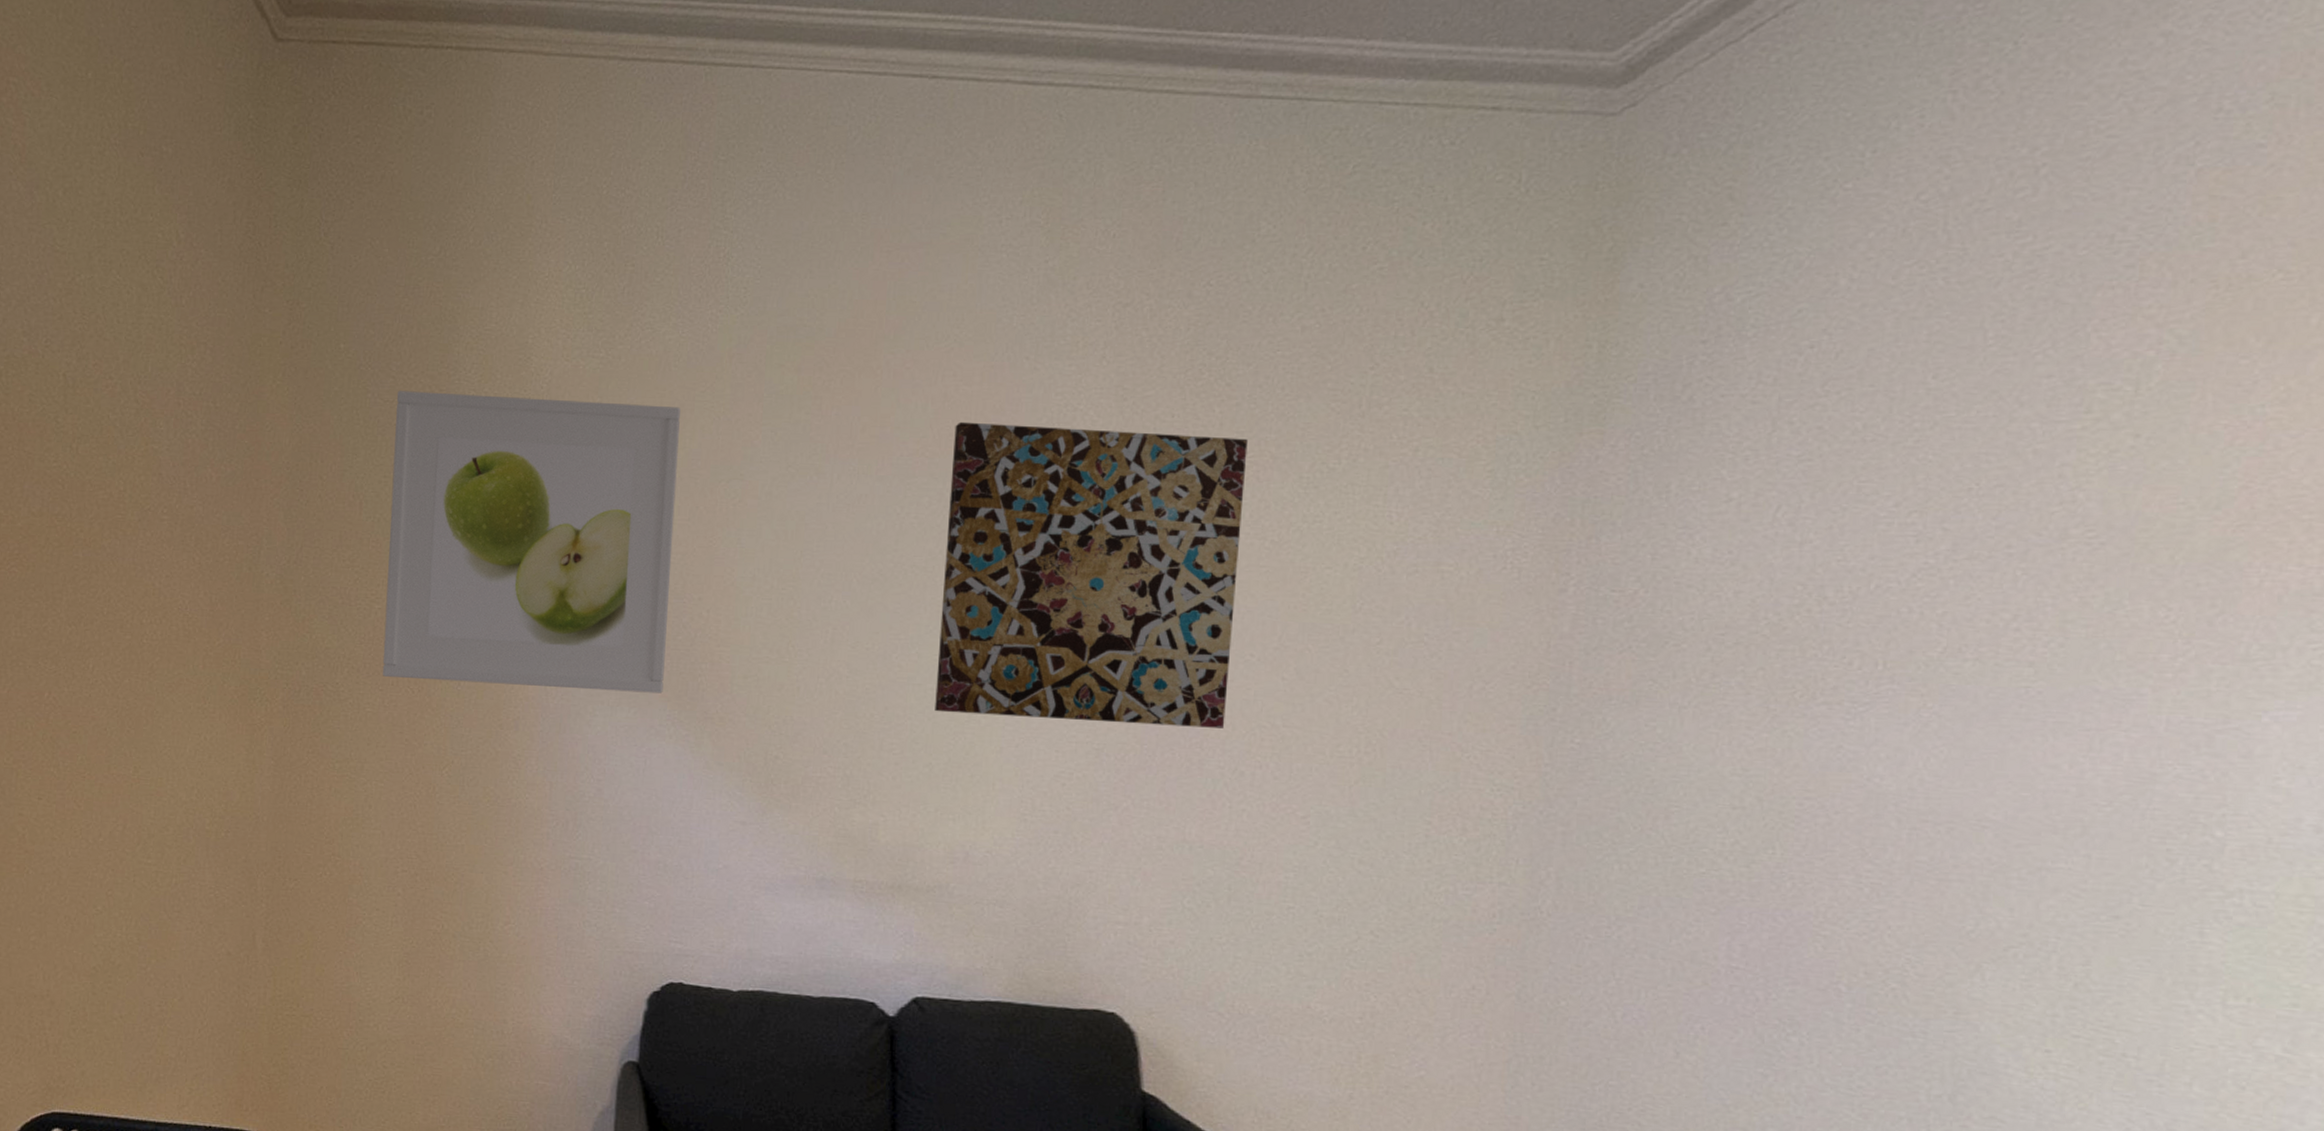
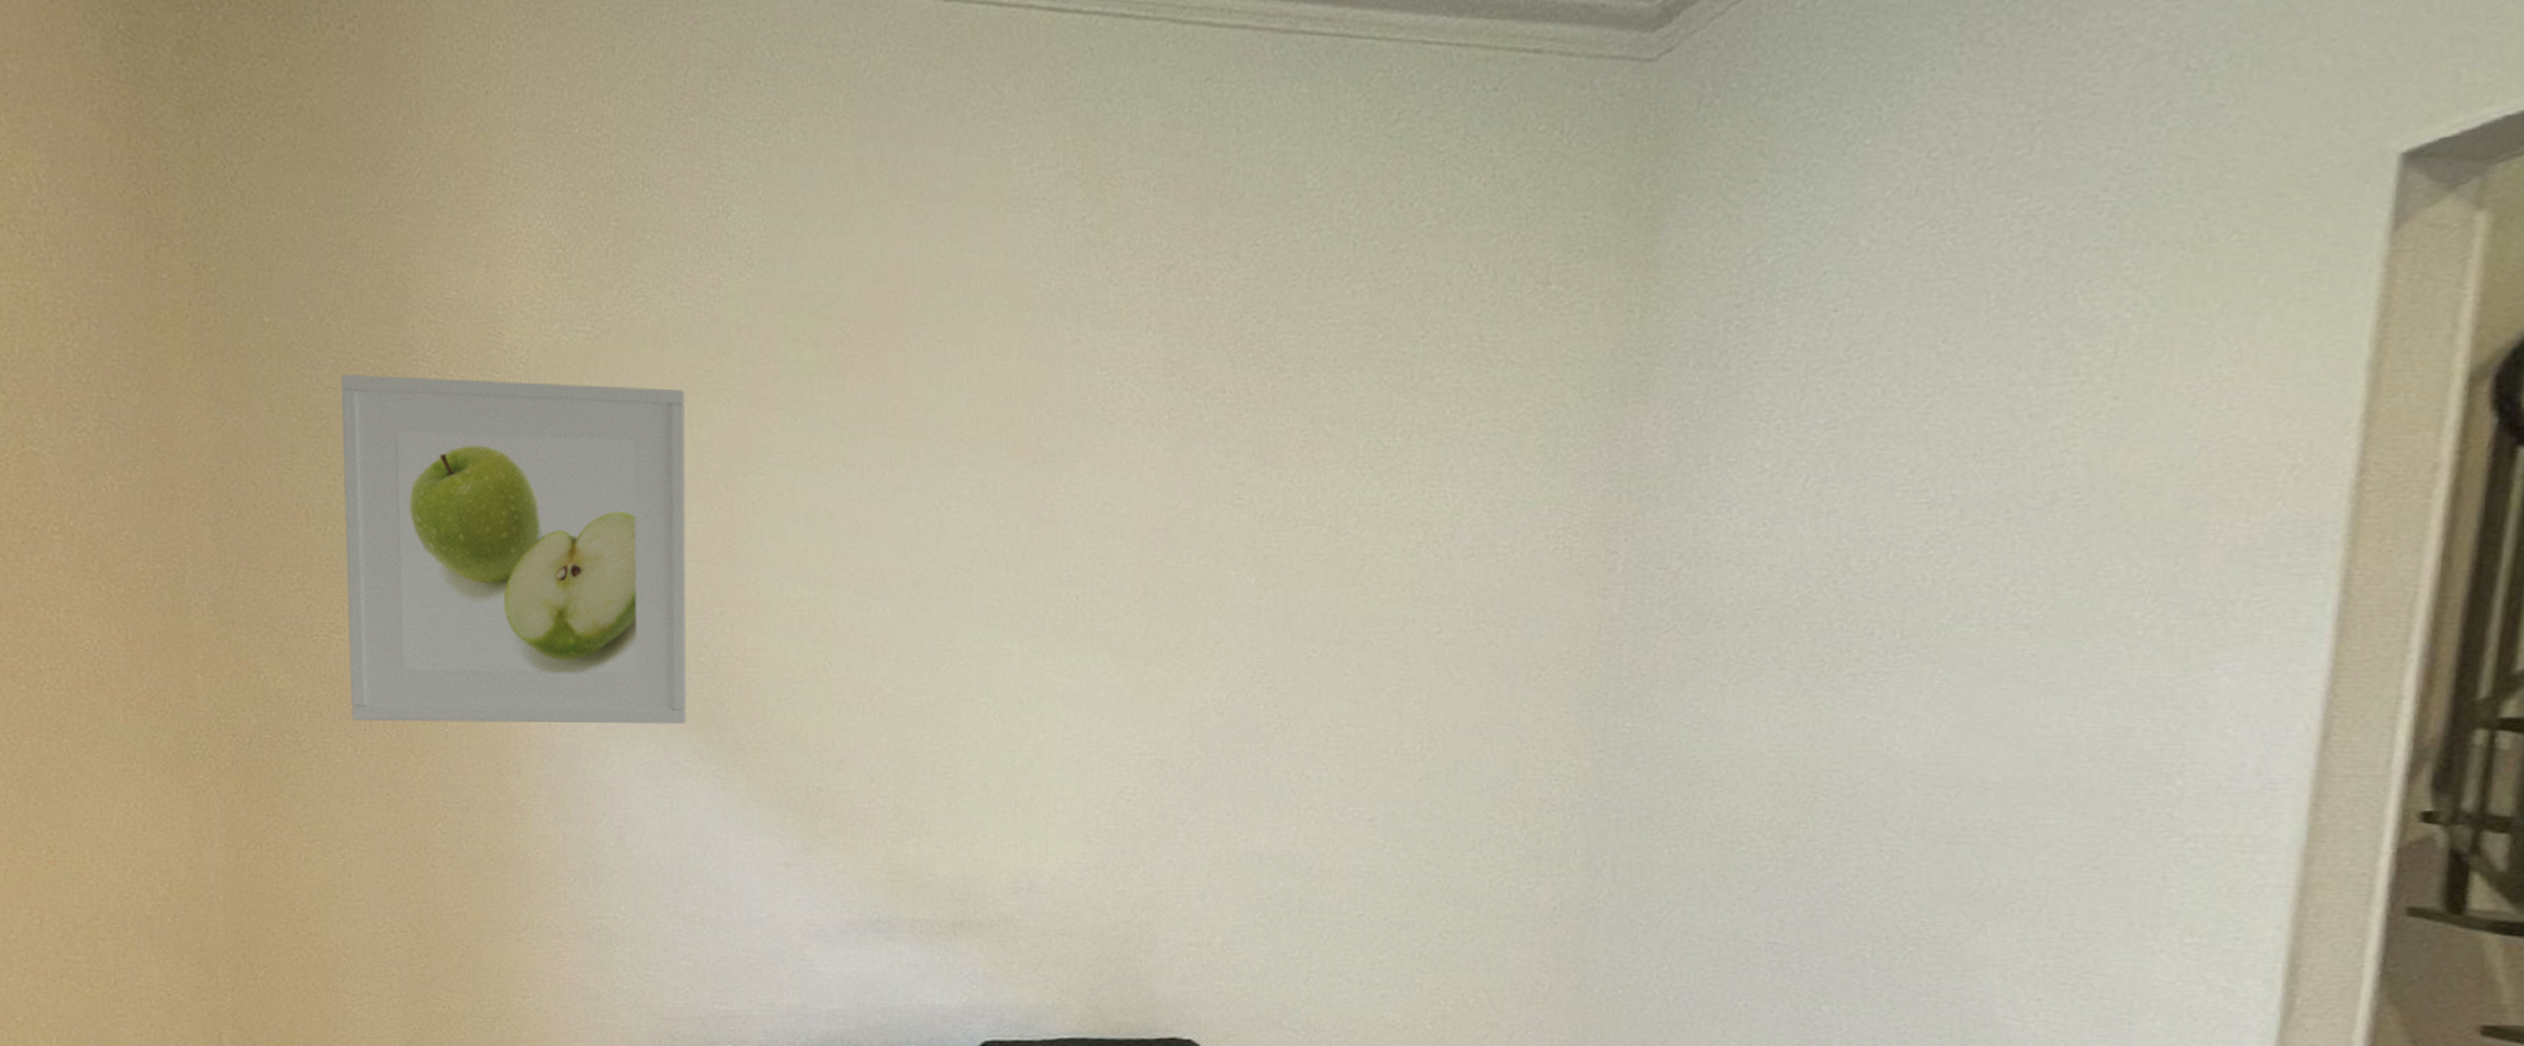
wall art: present [935,421,1248,729] -> none [989,402,1302,731]

